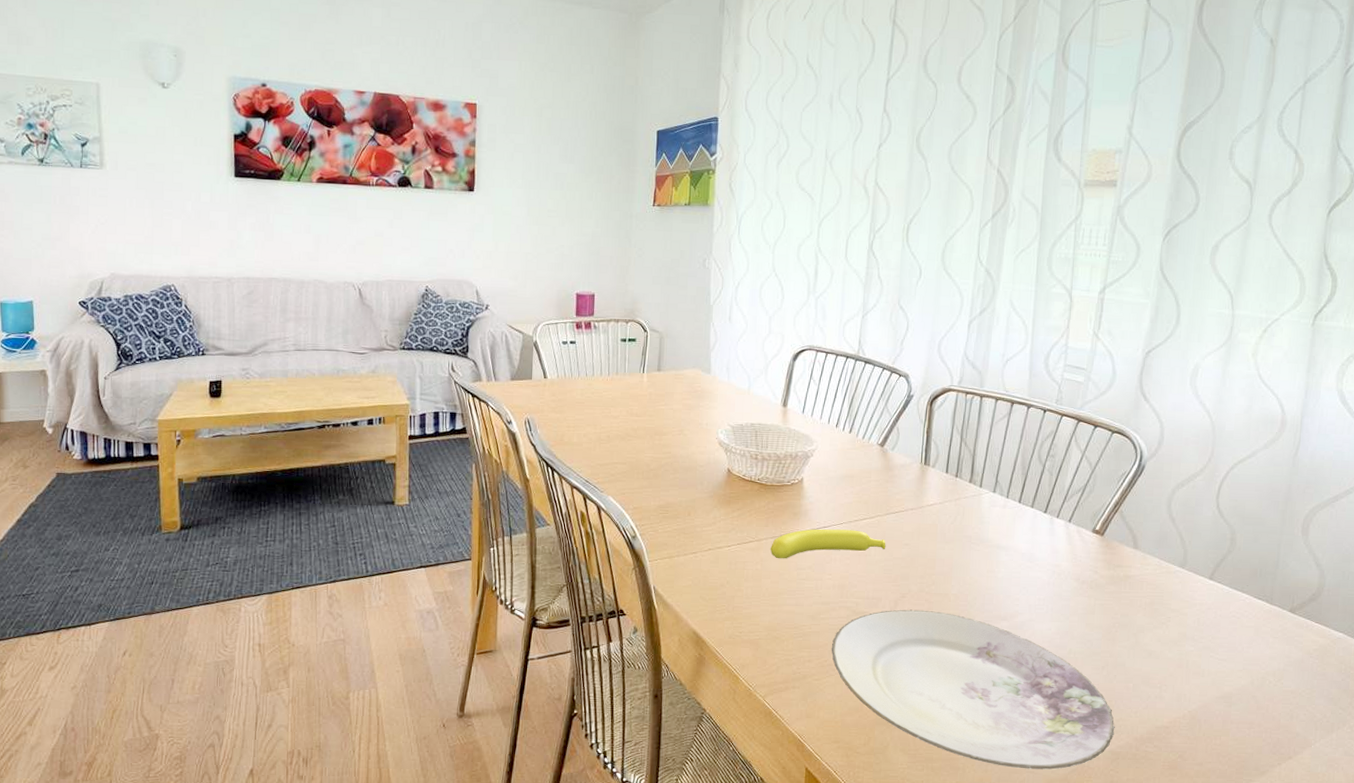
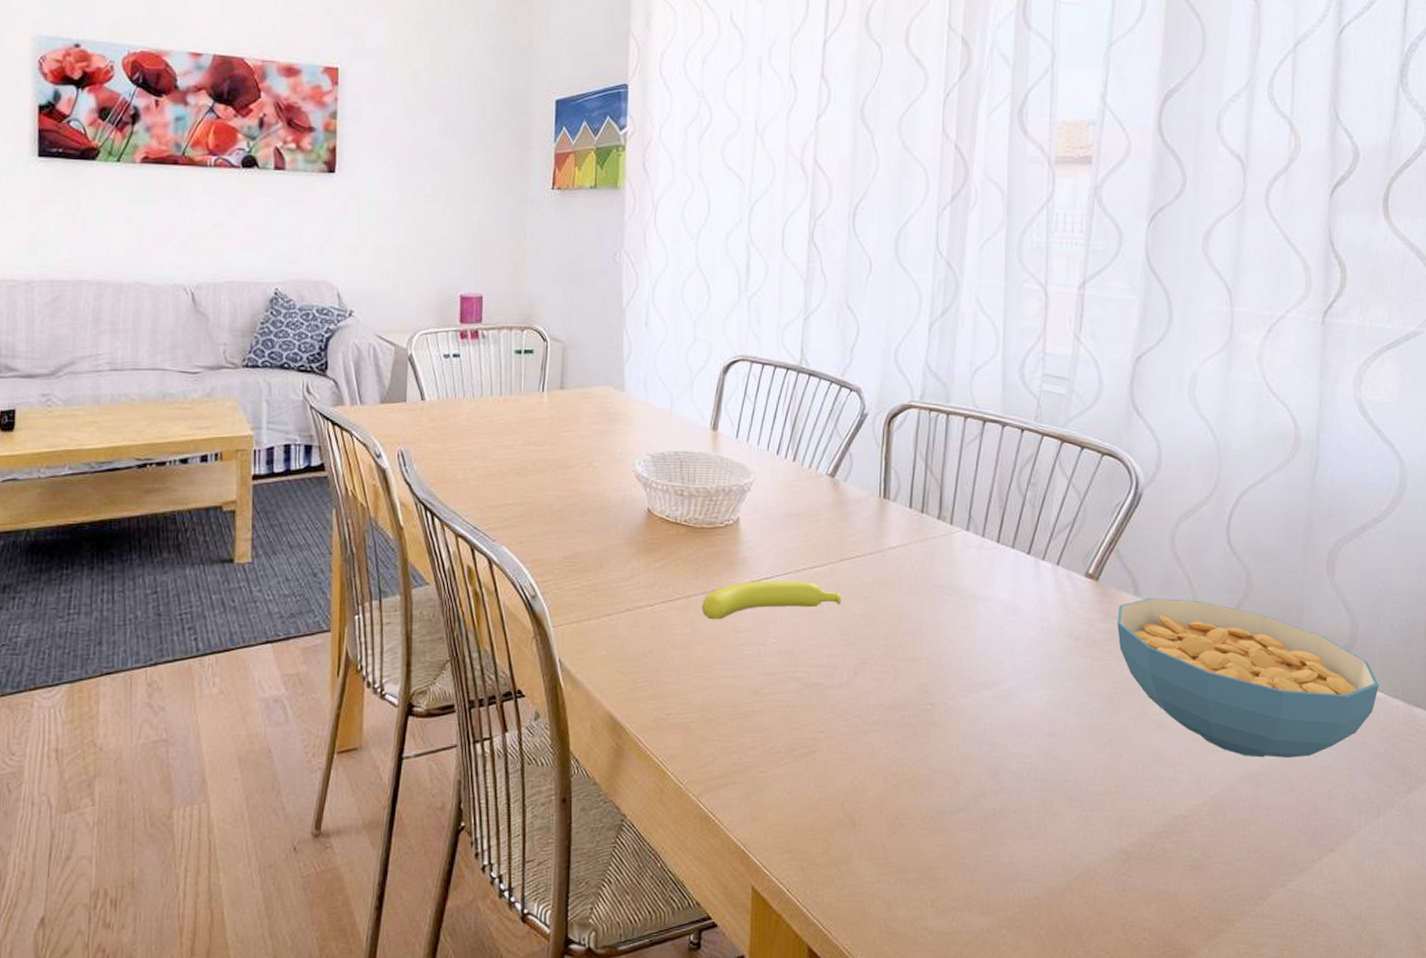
plate: present [831,609,1115,770] -> none [779,679,1124,877]
cereal bowl: none [1117,551,1340,683] -> present [1117,598,1379,758]

